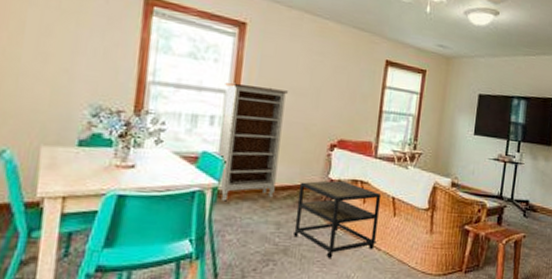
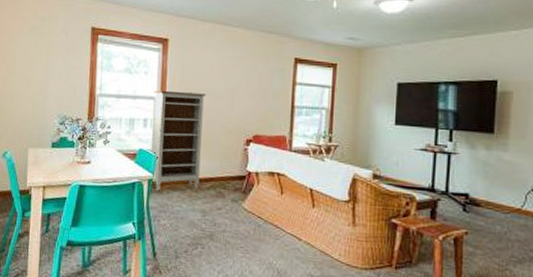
side table: present [293,180,382,258] -> none [218,172,299,245]

